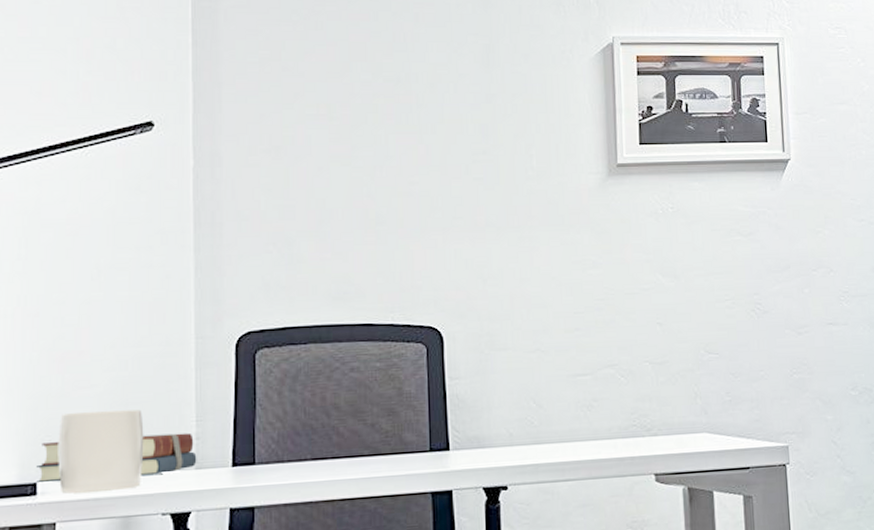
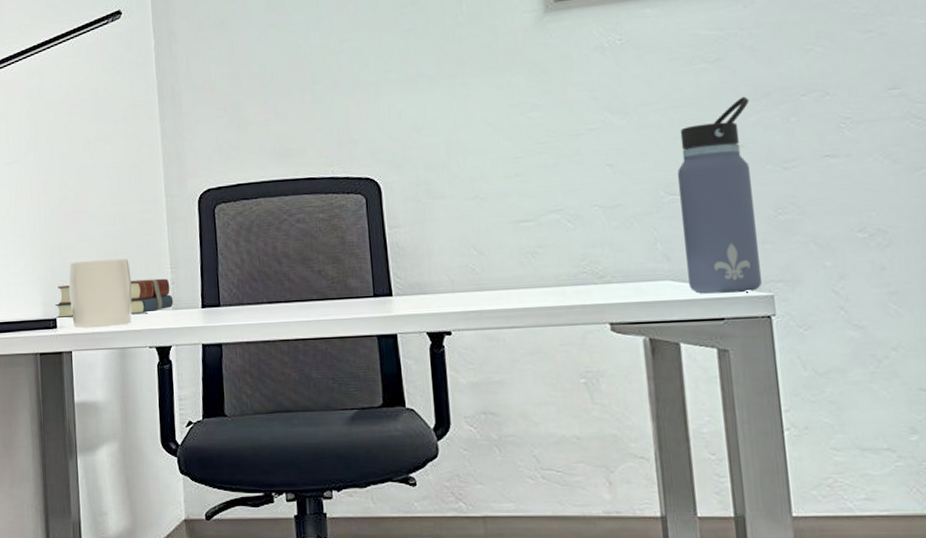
water bottle: none [716,268,780,445] -> present [678,96,763,294]

